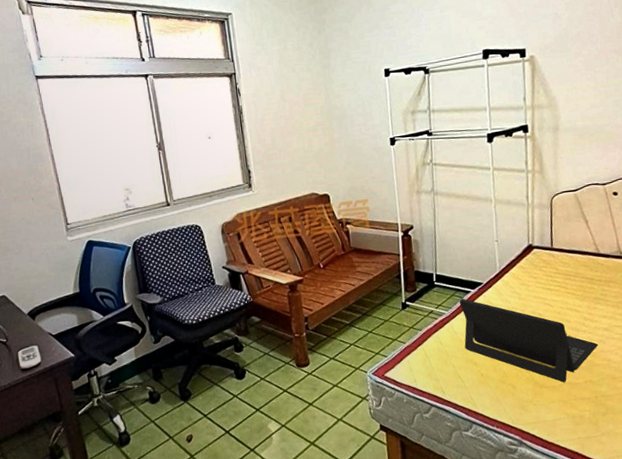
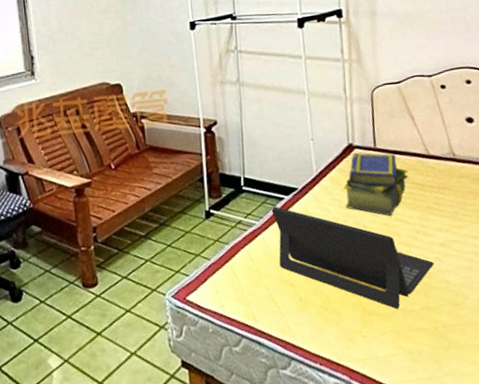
stack of books: none [523,252,581,306] -> present [343,153,409,216]

